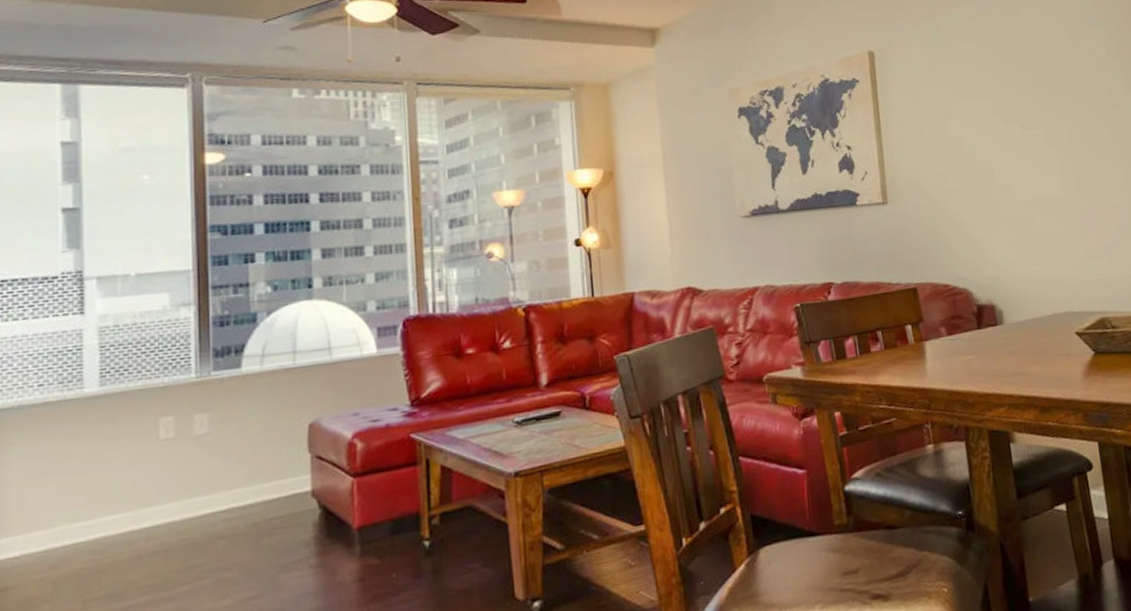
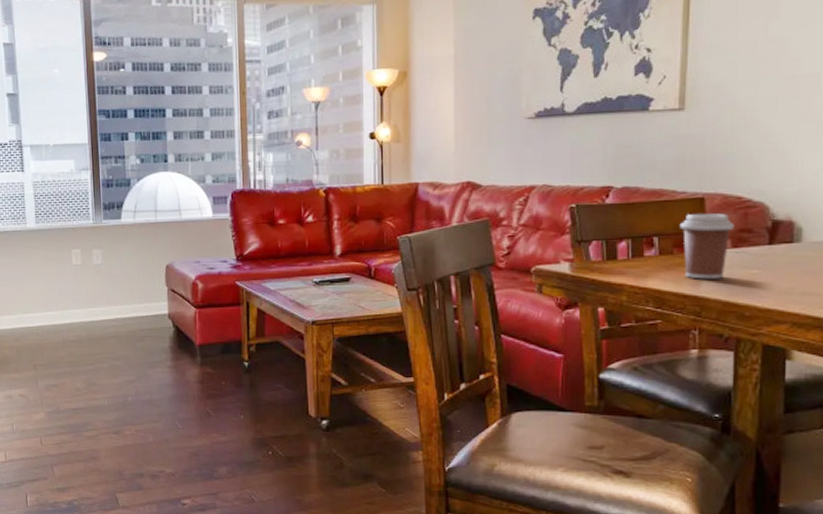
coffee cup: none [898,302,946,371] -> present [679,213,734,279]

